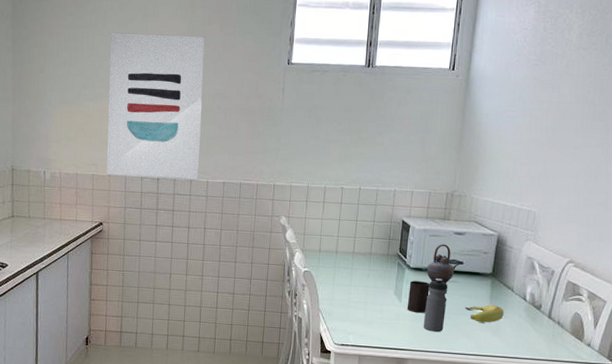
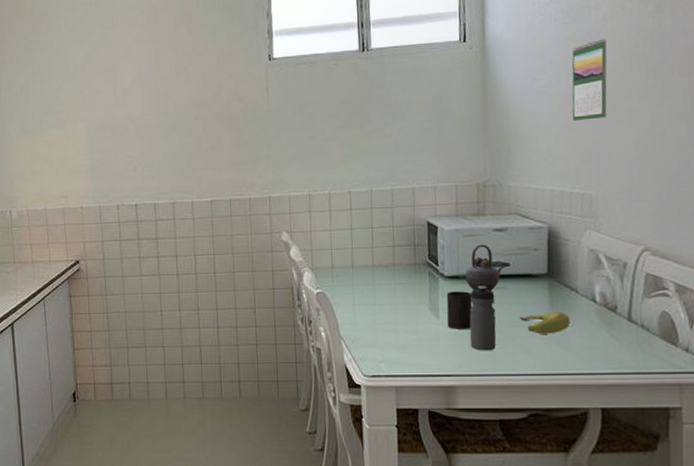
wall art: present [106,32,206,180] -> none [69,42,181,207]
calendar: none [529,82,567,150] -> present [572,39,607,121]

